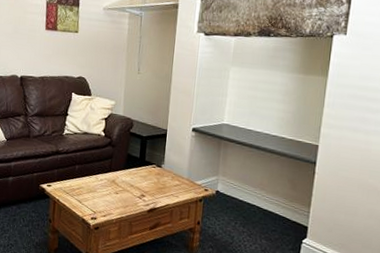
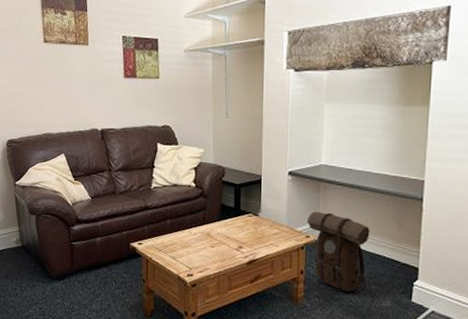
backpack: none [206,167,265,245] -> present [306,212,370,292]

